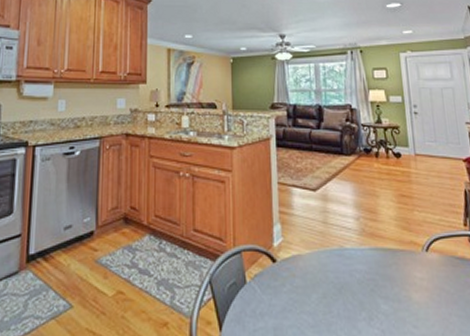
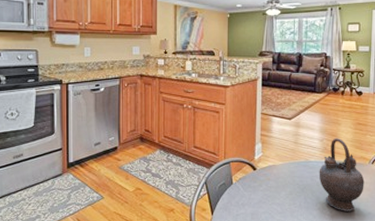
teapot: none [358,215,421,323] -> present [319,138,365,211]

